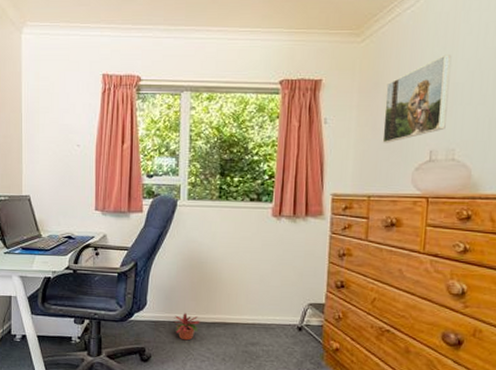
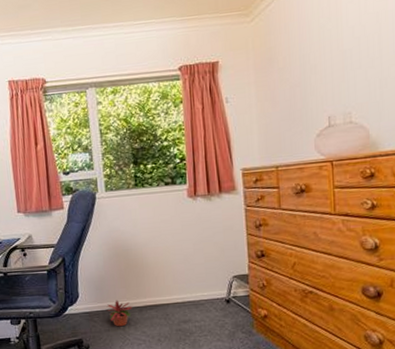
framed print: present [382,54,452,143] -> none [280,24,340,115]

